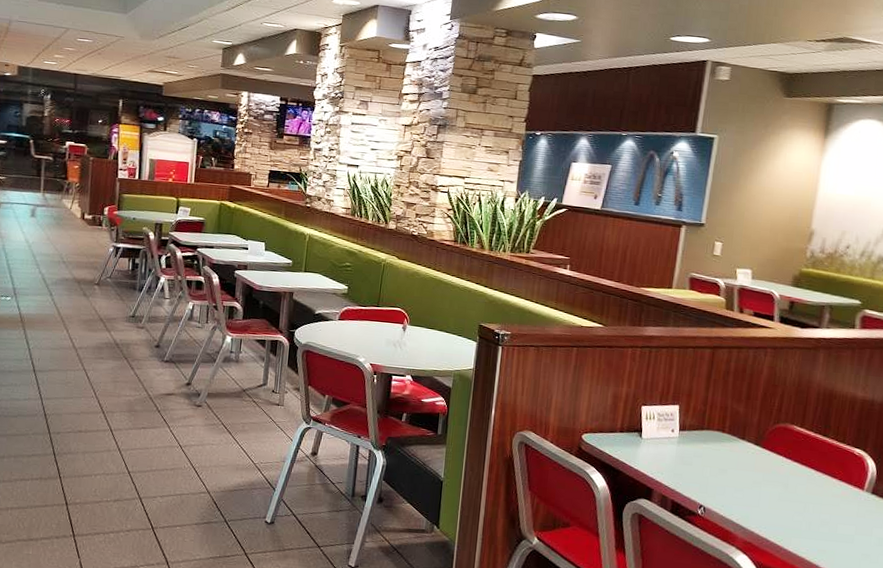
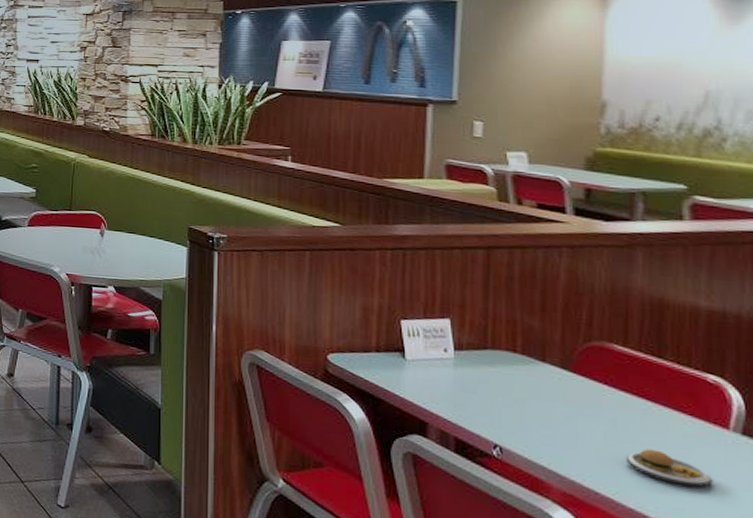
hamburger: none [791,506,848,534] -> present [625,449,713,488]

